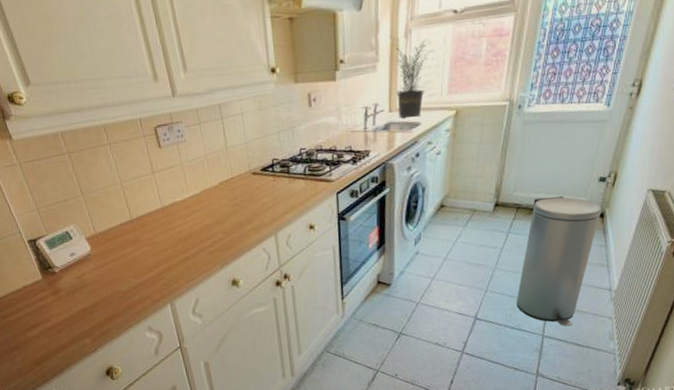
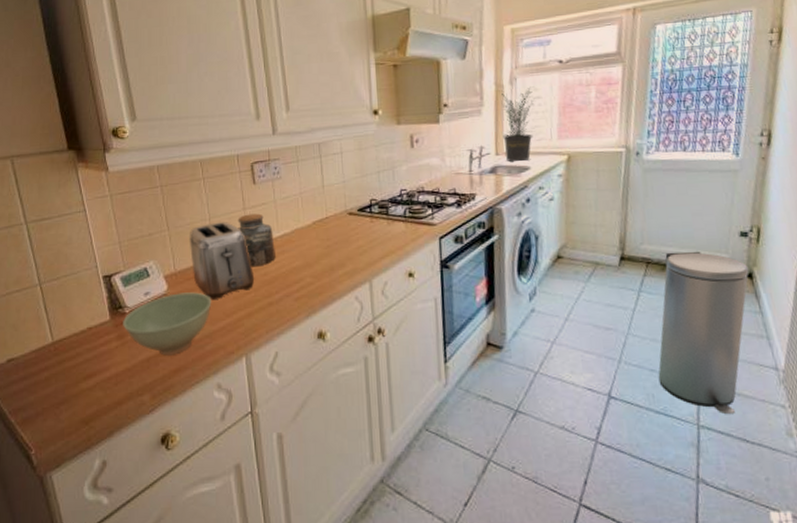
bowl: none [54,251,134,306] -> present [123,292,212,356]
toaster: none [103,185,171,257] -> present [189,222,255,299]
jar: none [148,176,188,227] -> present [238,213,276,267]

